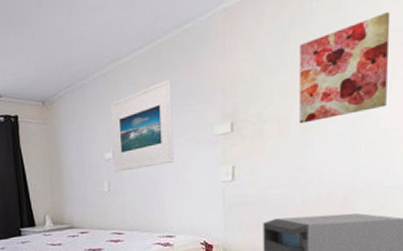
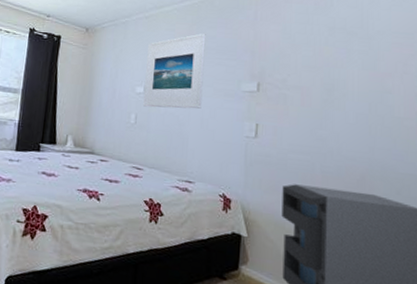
wall art: present [299,11,391,124] -> none [320,17,400,98]

